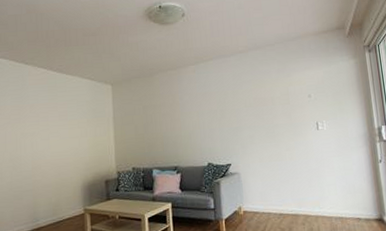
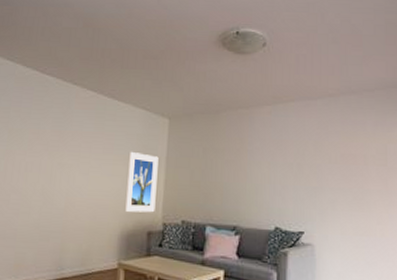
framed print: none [82,115,109,166] -> present [124,151,159,213]

